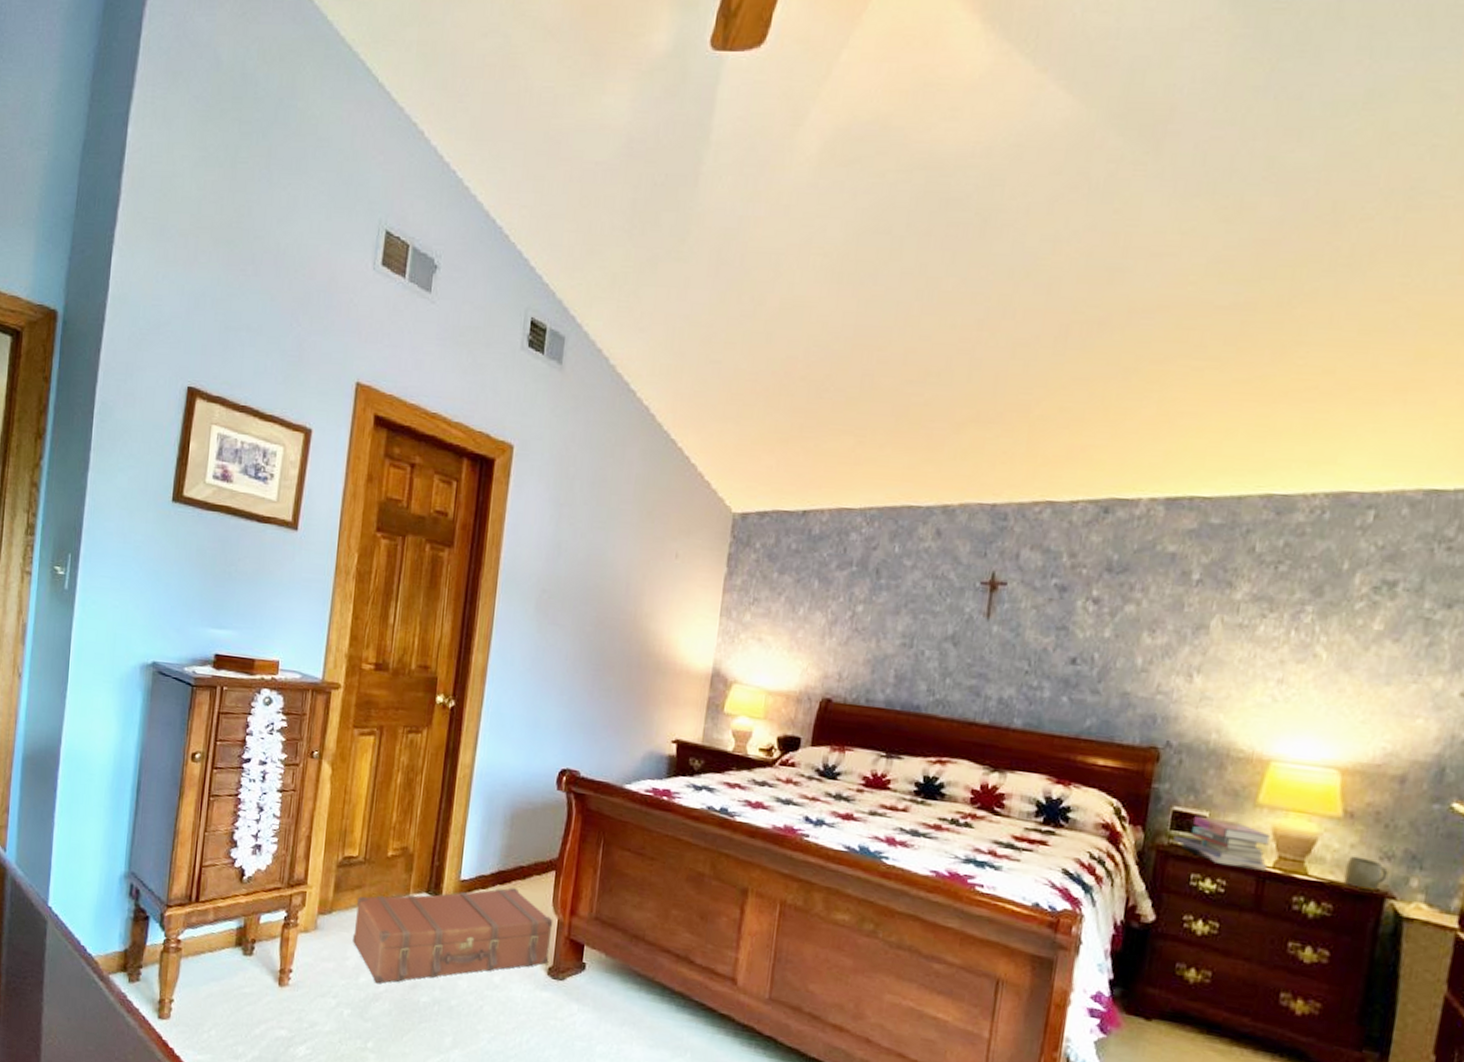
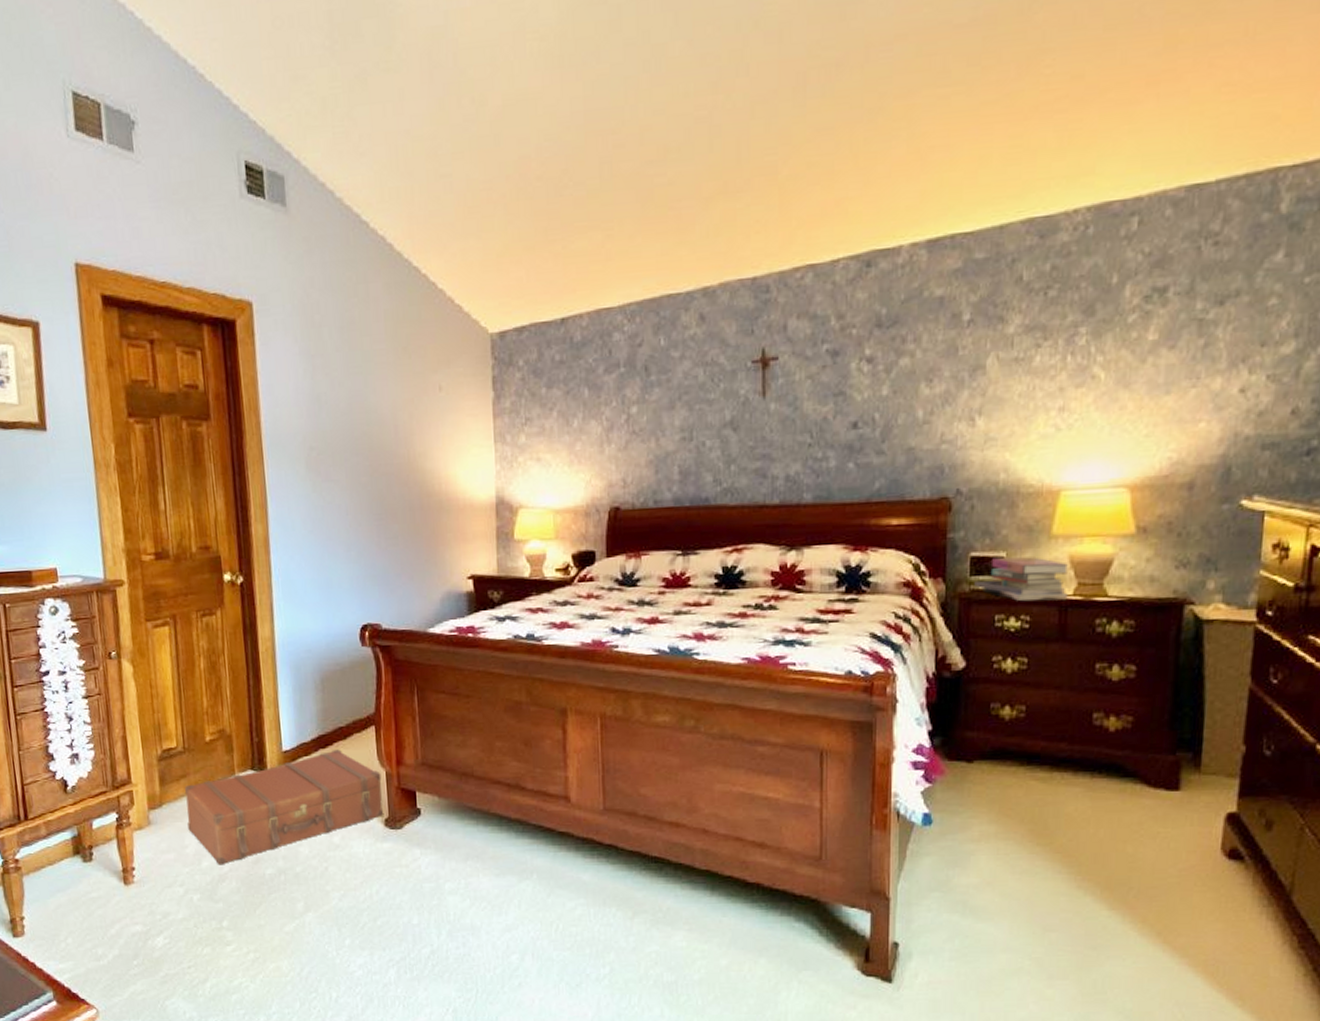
mug: present [1344,856,1388,890] -> none [1143,569,1185,600]

